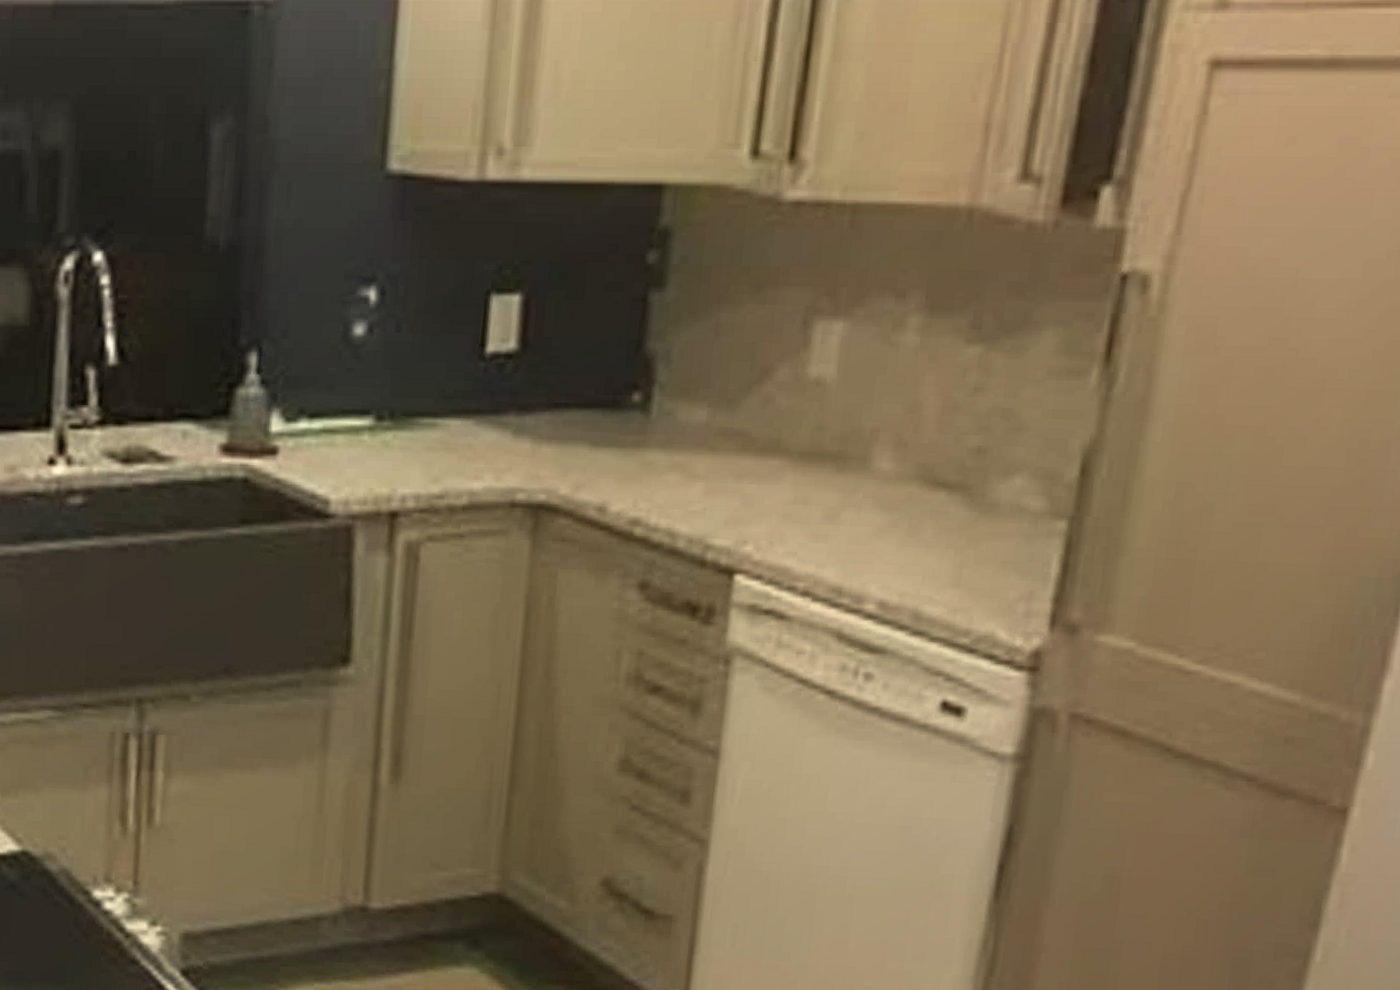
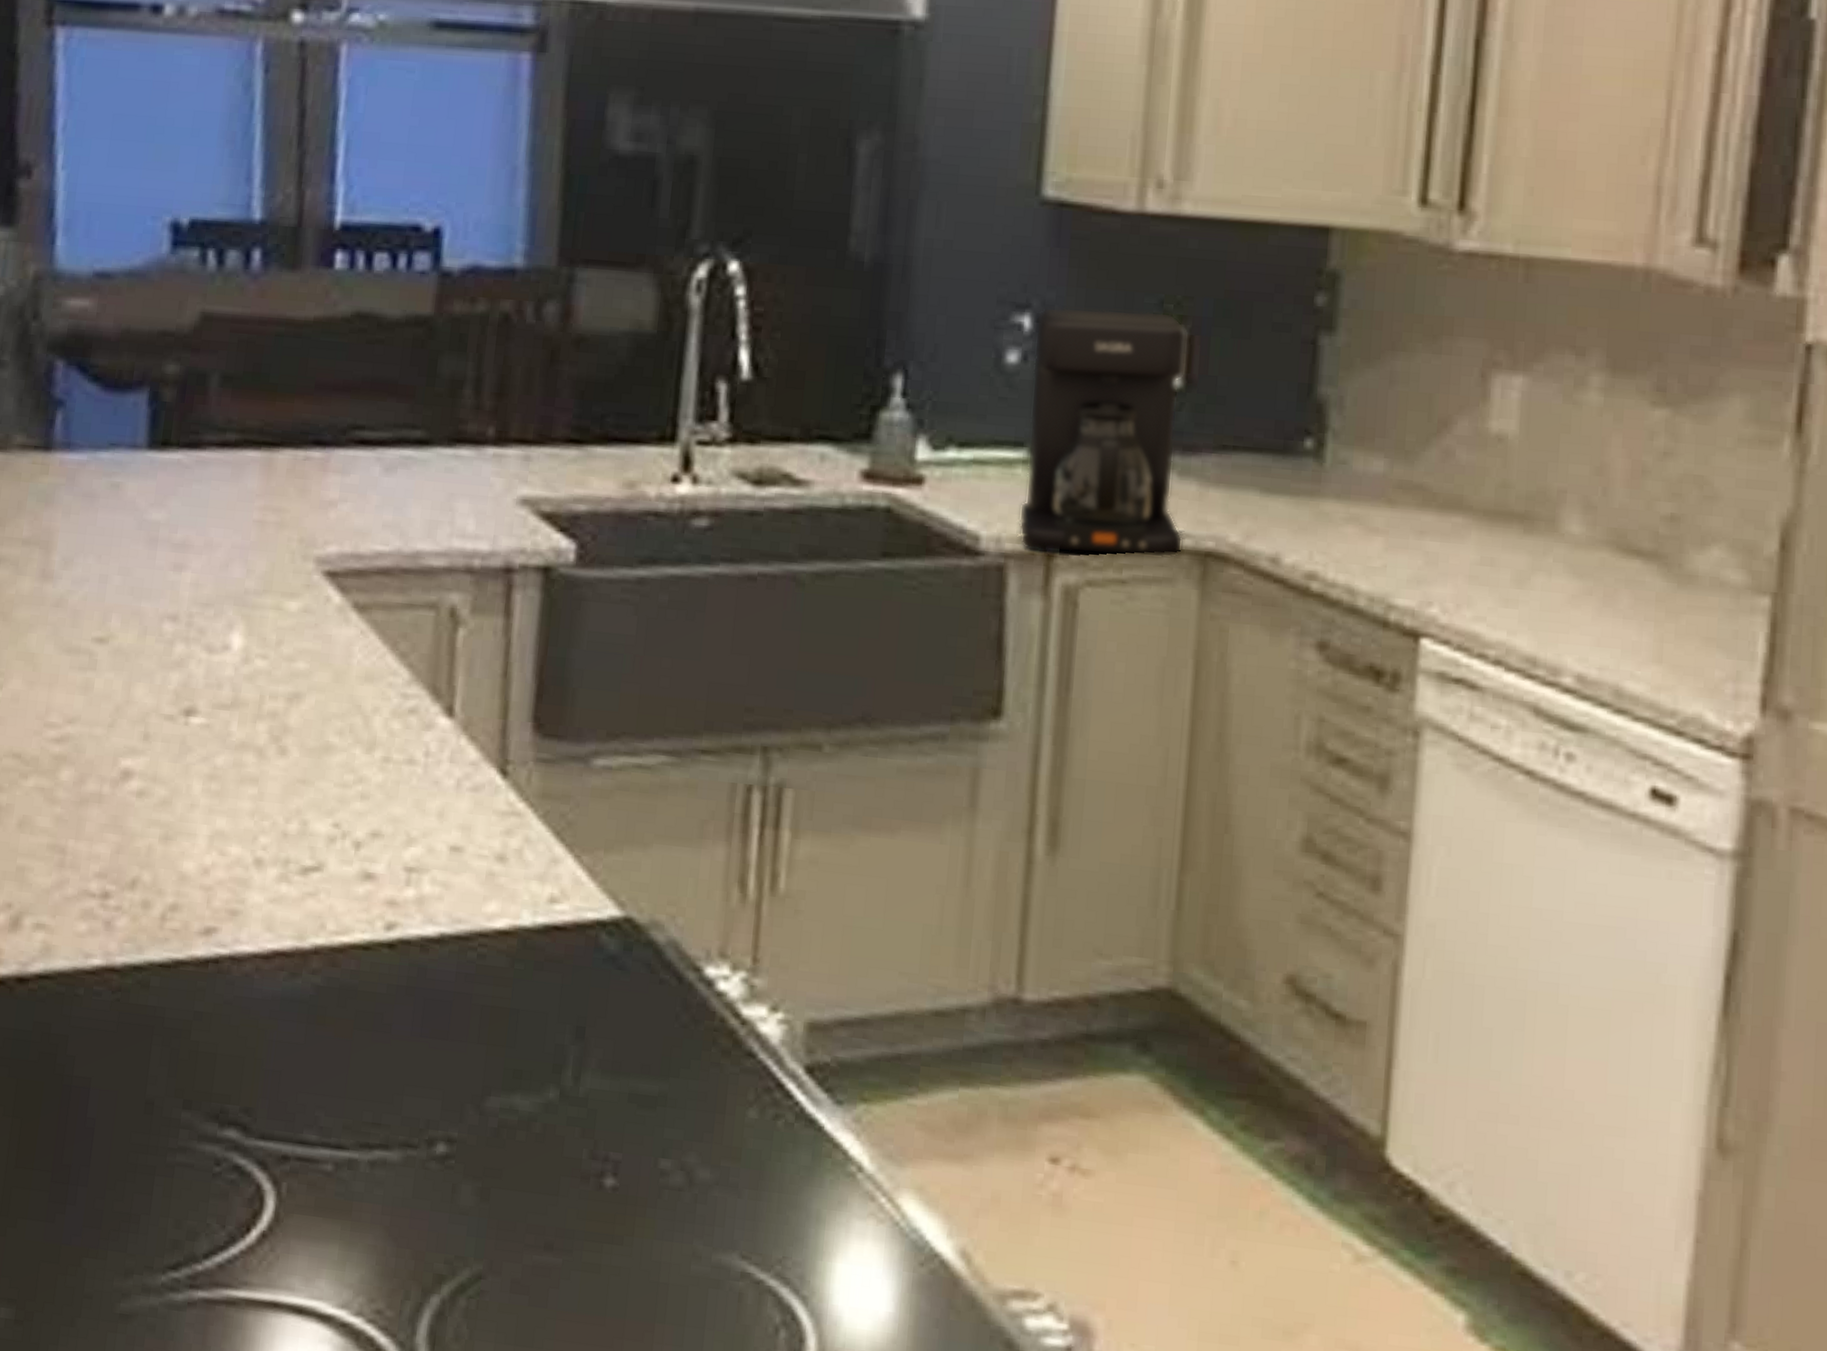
coffee maker: none [365,278,525,512] -> present [1018,307,1189,558]

